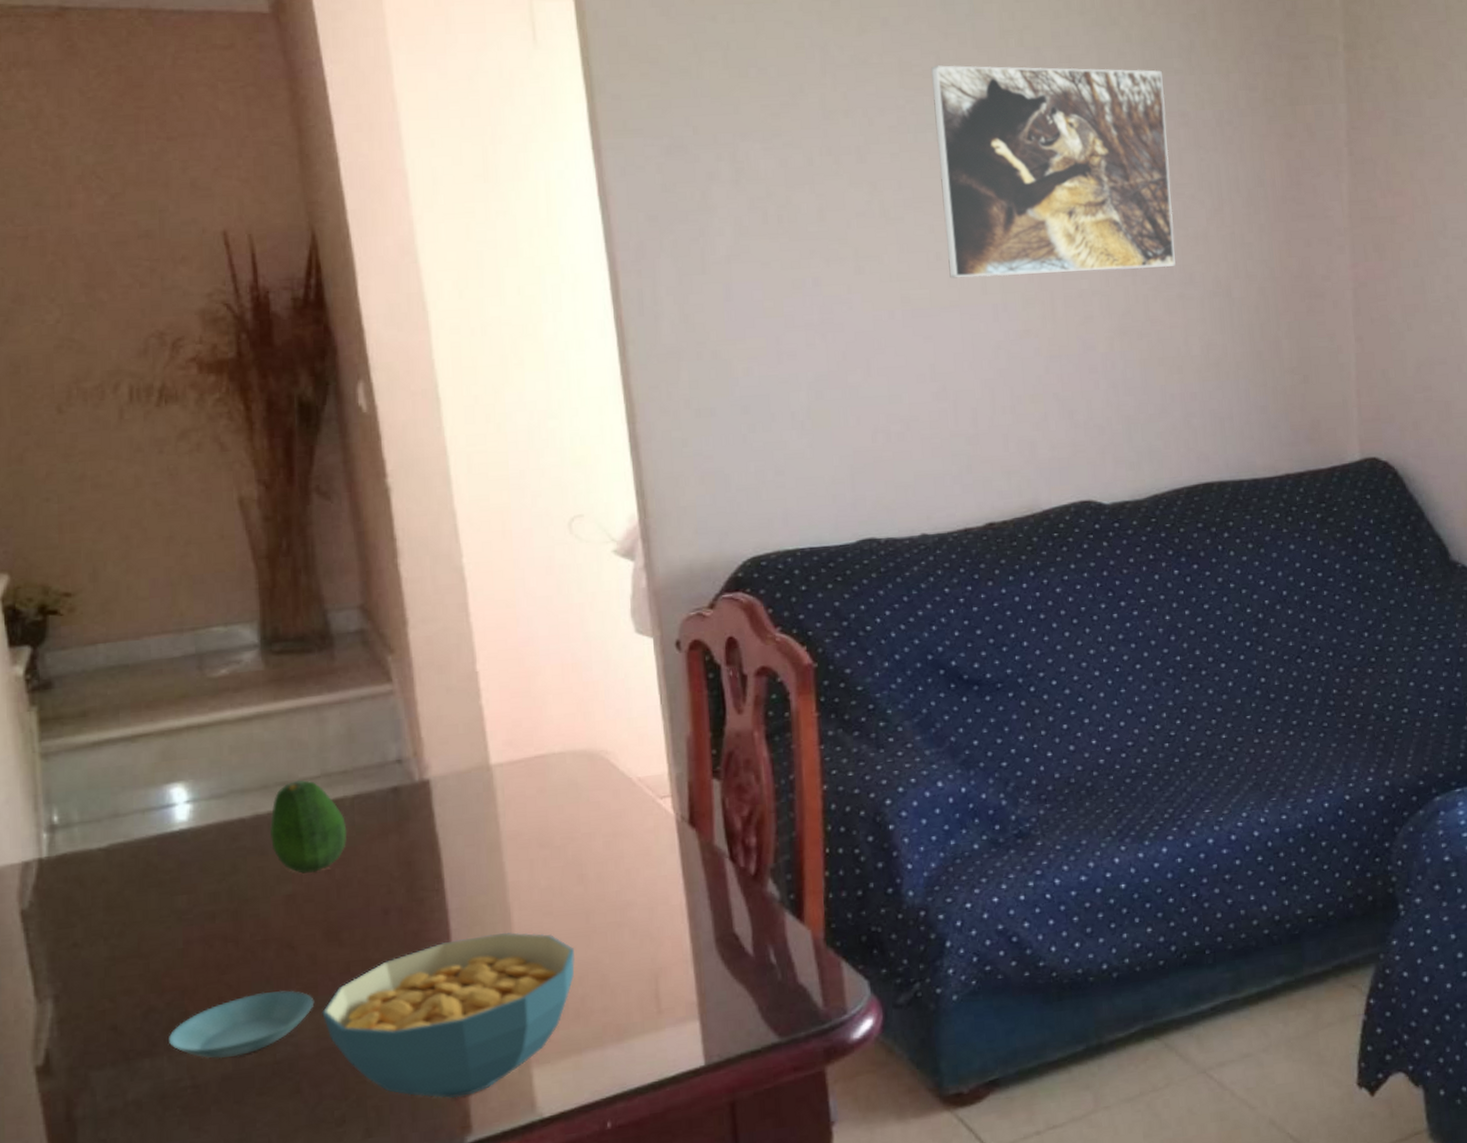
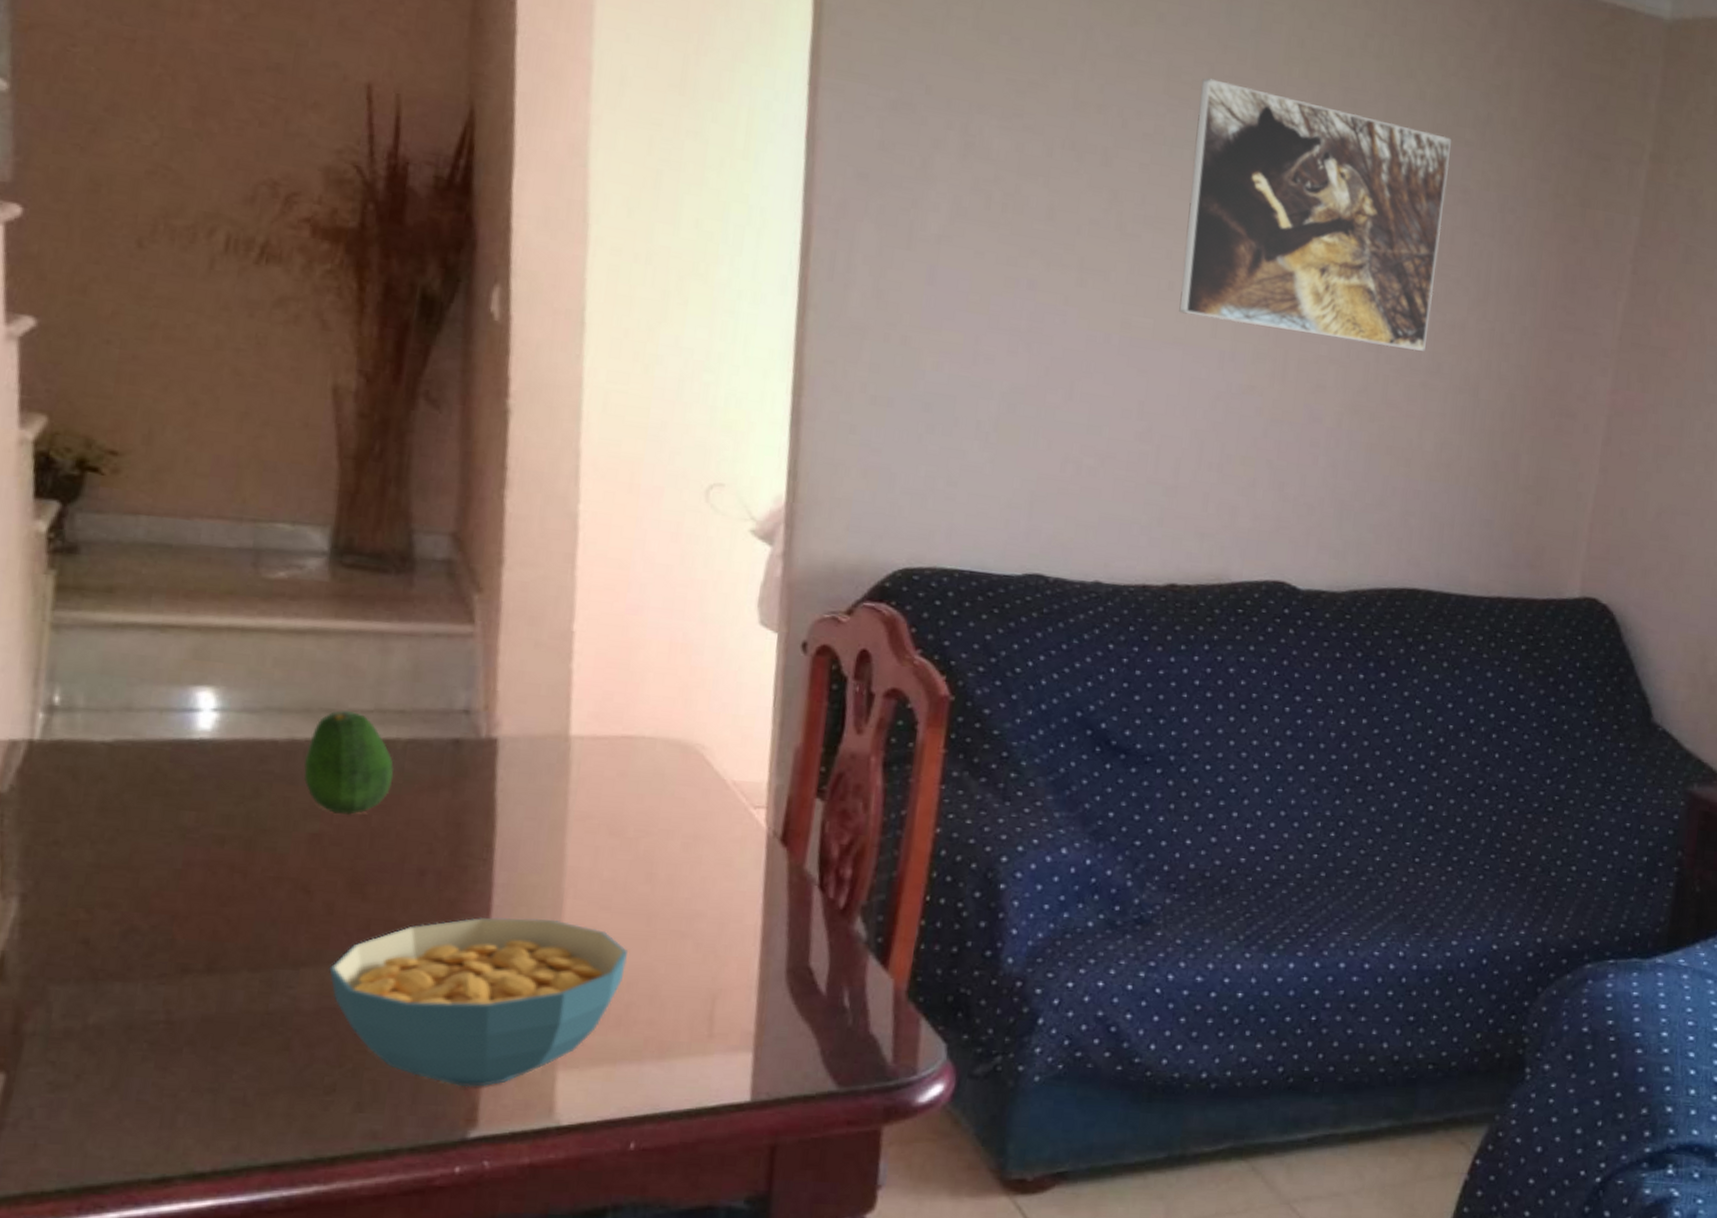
saucer: present [169,990,315,1059] -> none [147,933,323,998]

